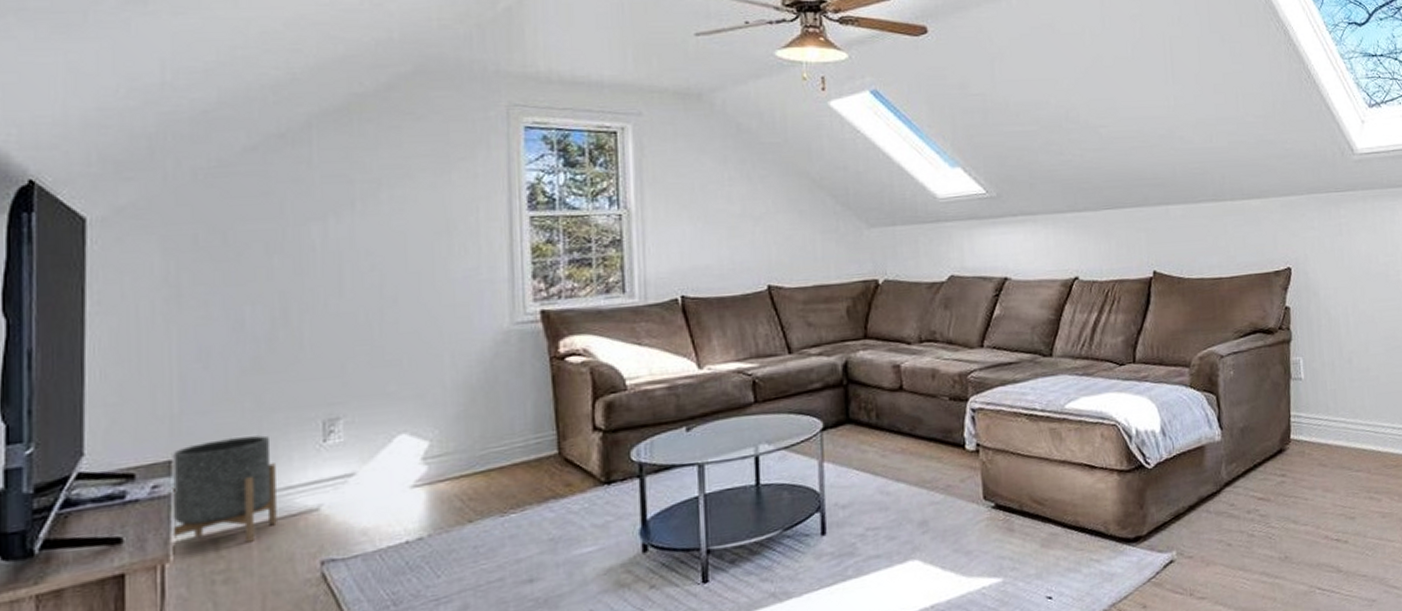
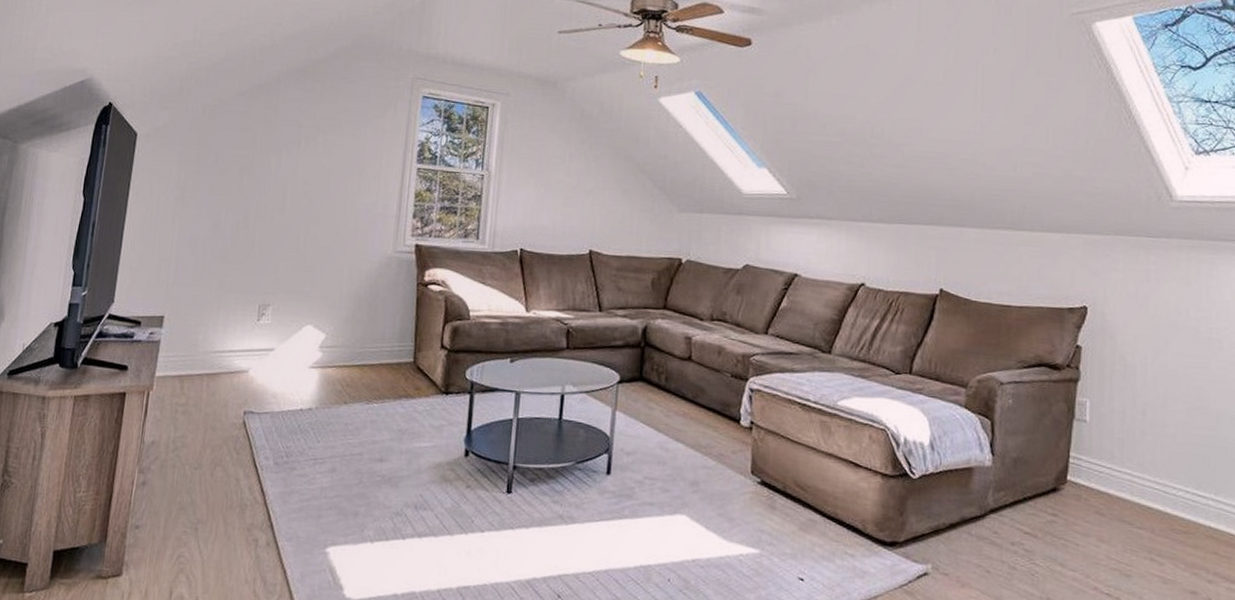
planter: present [169,435,277,557] -> none [153,306,225,387]

